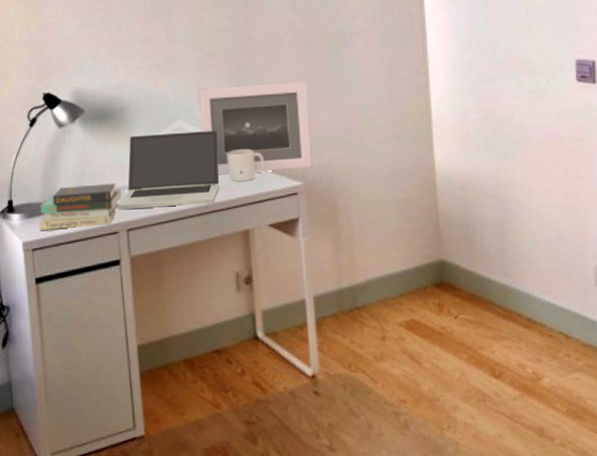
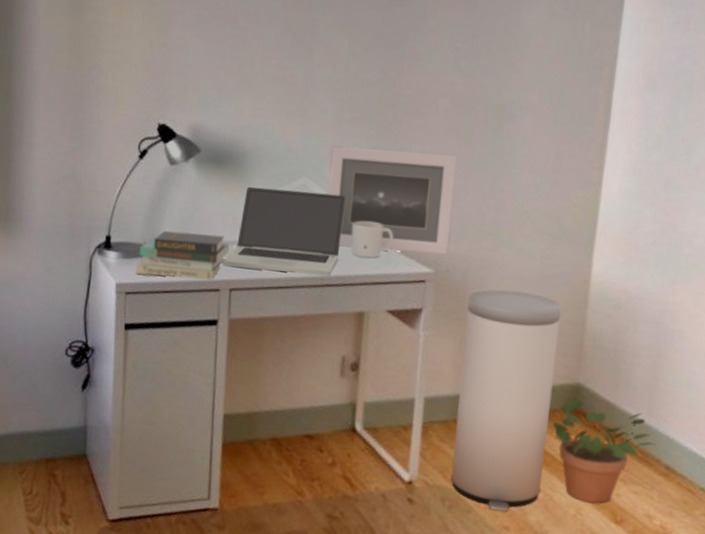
pedal bin: none [336,188,427,388] -> present [451,289,561,512]
potted plant: none [426,272,515,364] -> present [552,398,655,504]

